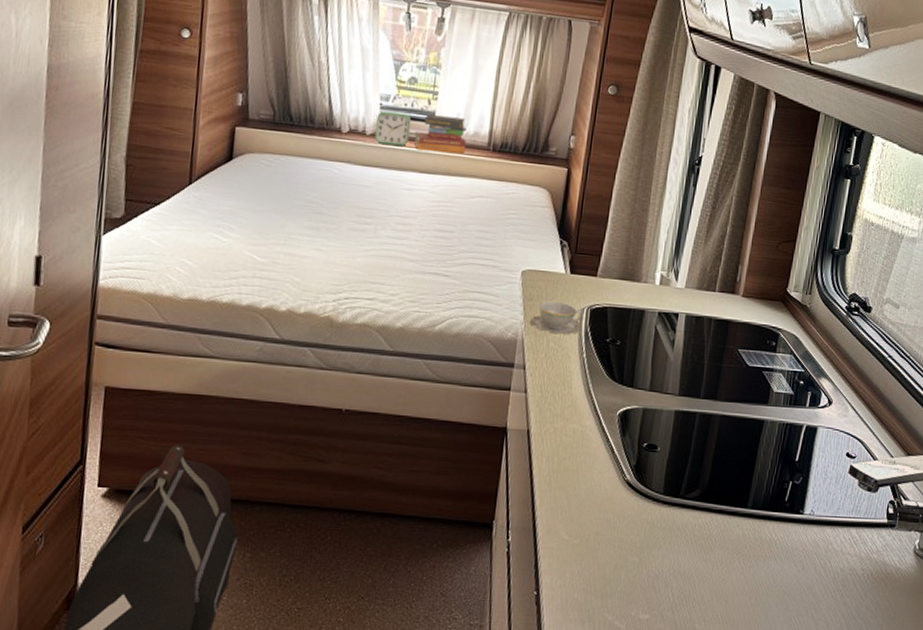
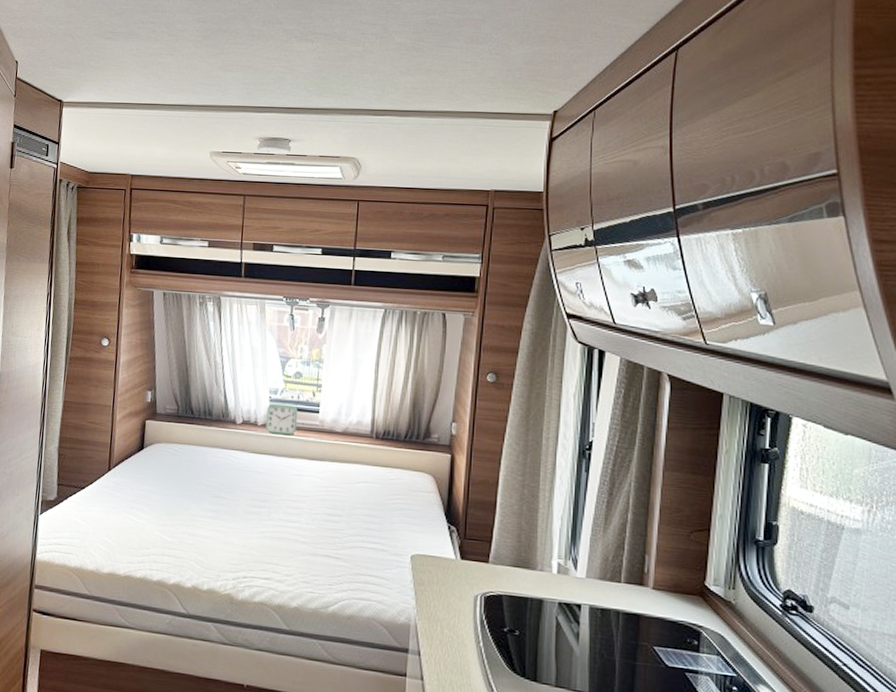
books: present [414,114,466,154] -> none [301,405,350,441]
teacup: present [530,301,583,335] -> none [422,587,477,622]

